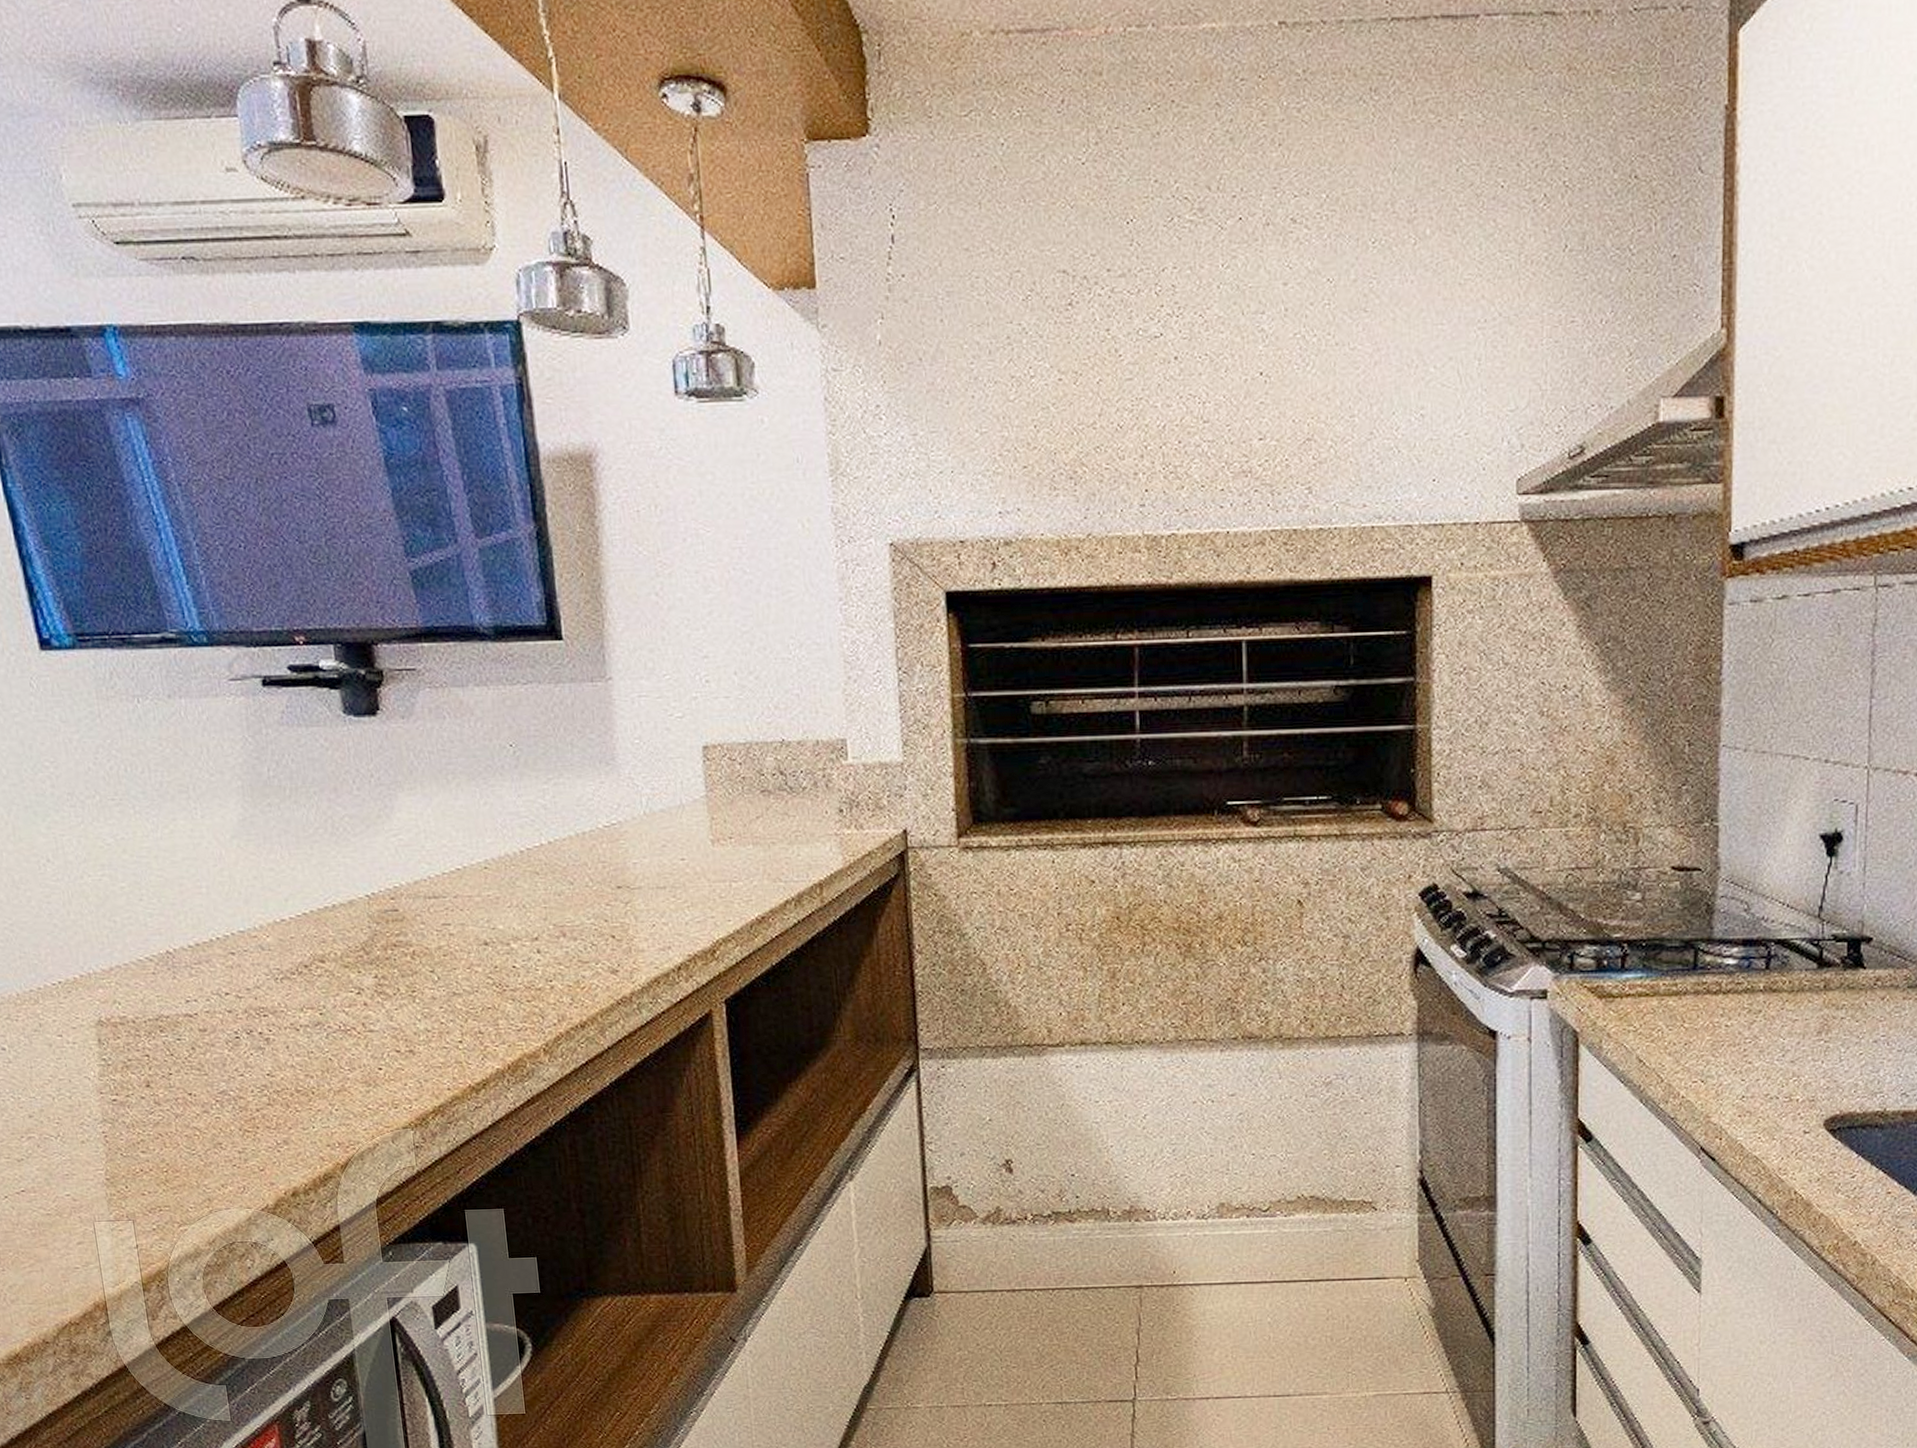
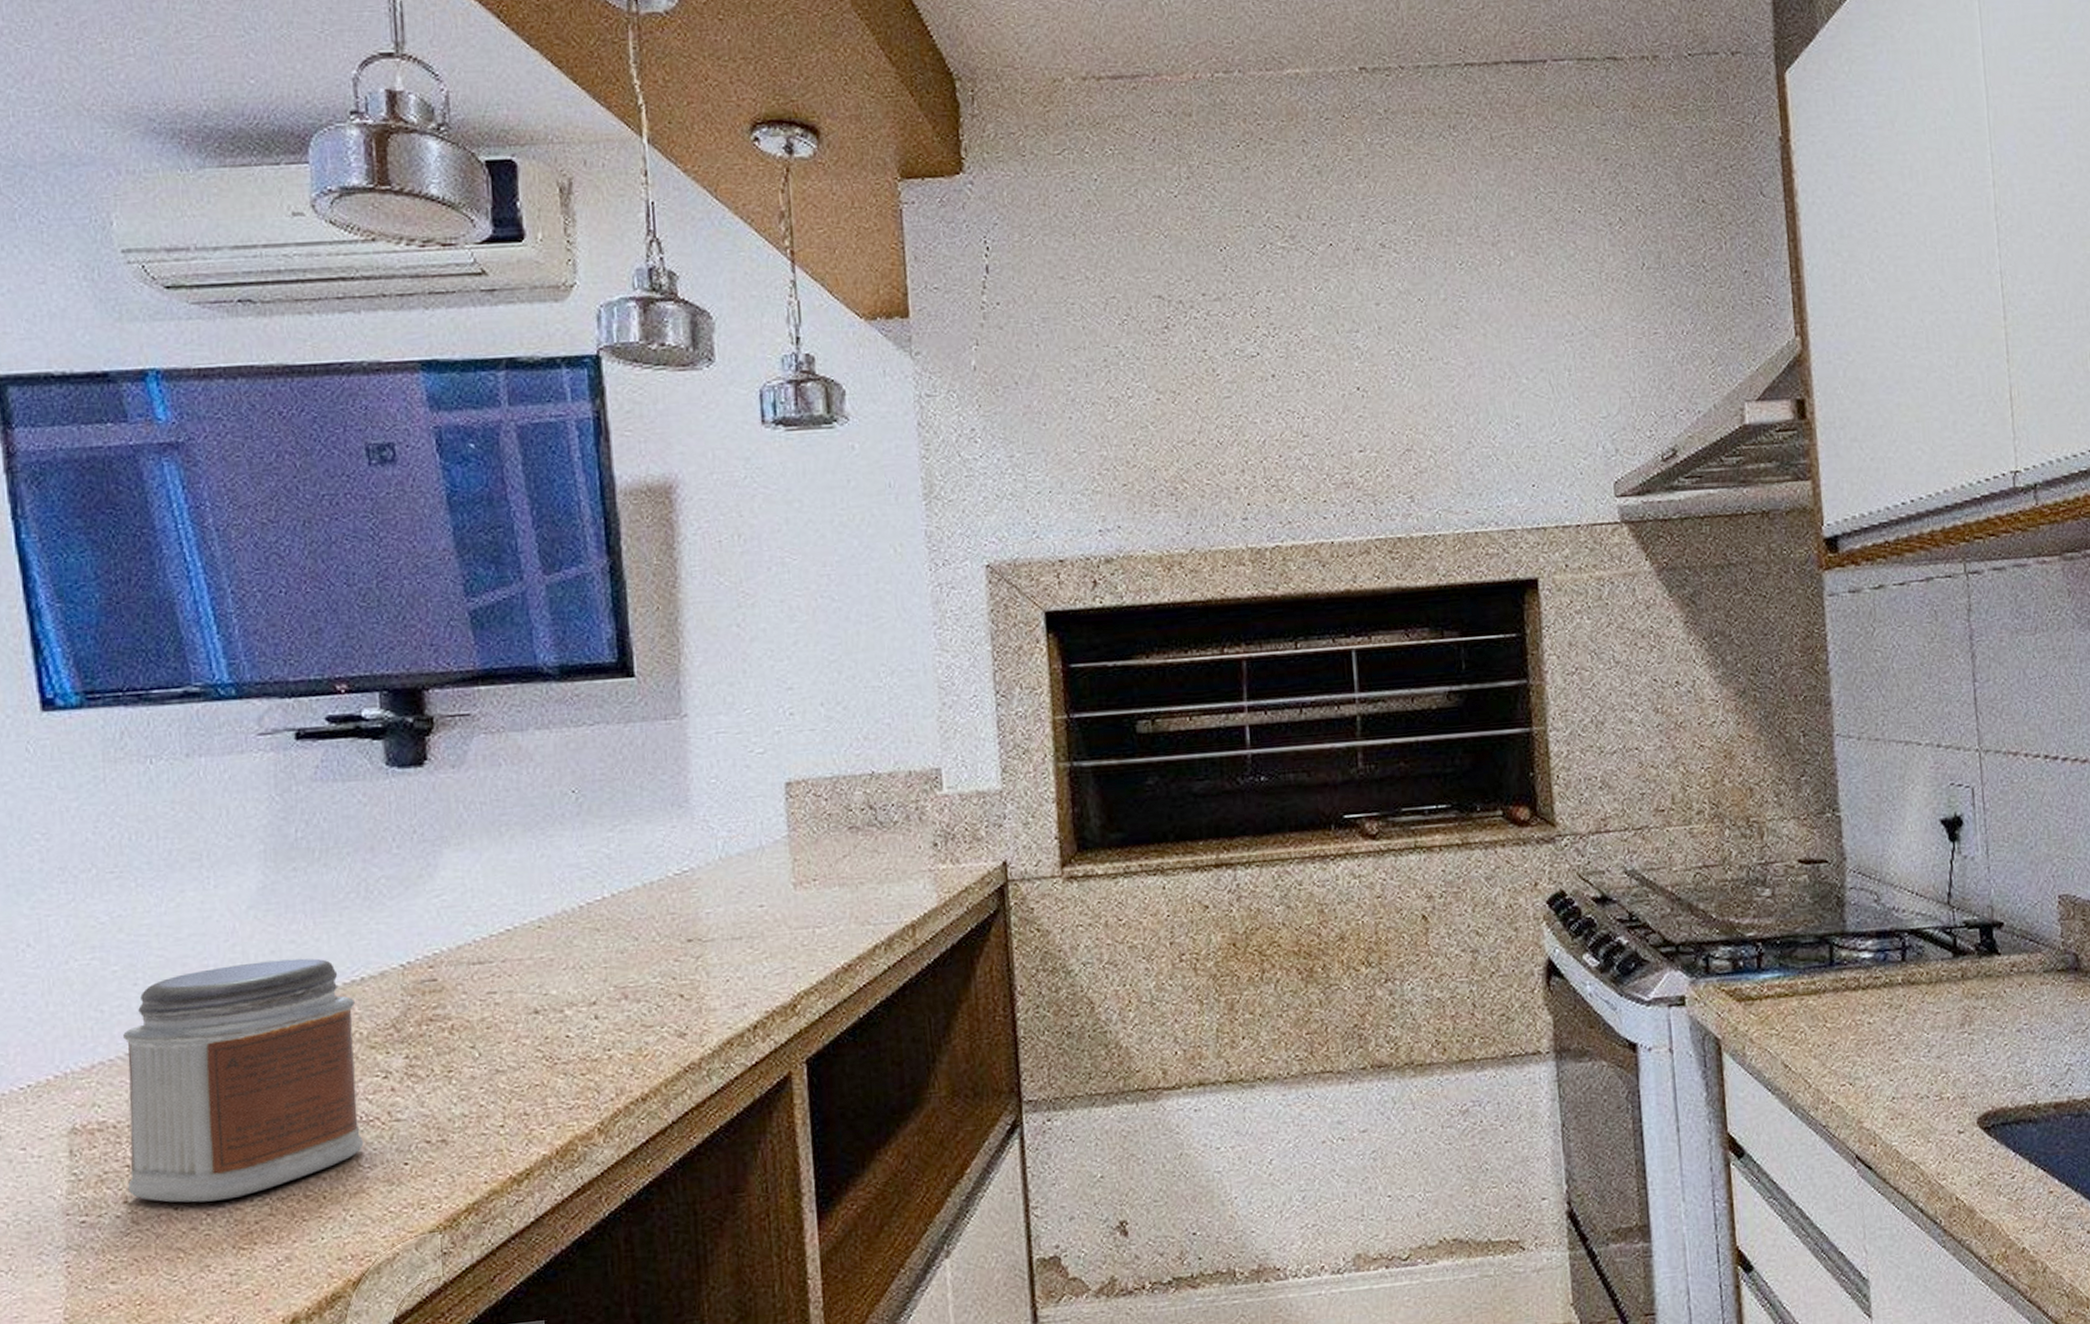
jar: none [134,884,343,1090] -> present [123,958,364,1203]

